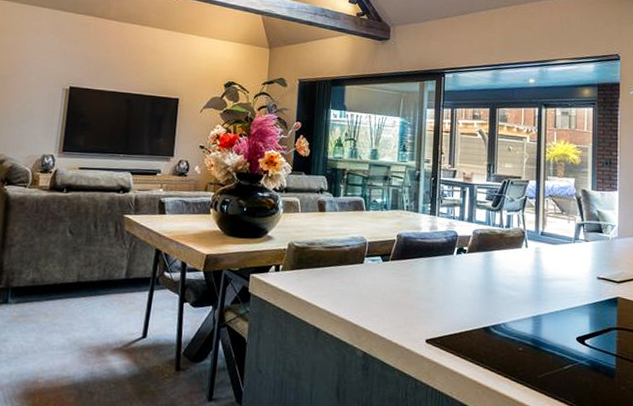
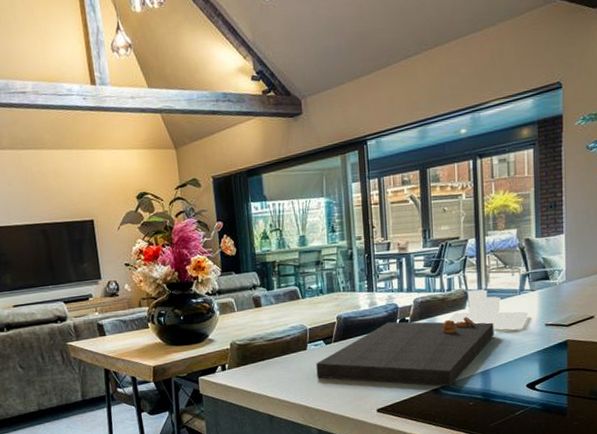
cutting board: none [370,248,548,328] -> present [316,316,494,387]
salt and pepper shaker set: none [504,231,581,279] -> present [447,289,528,330]

